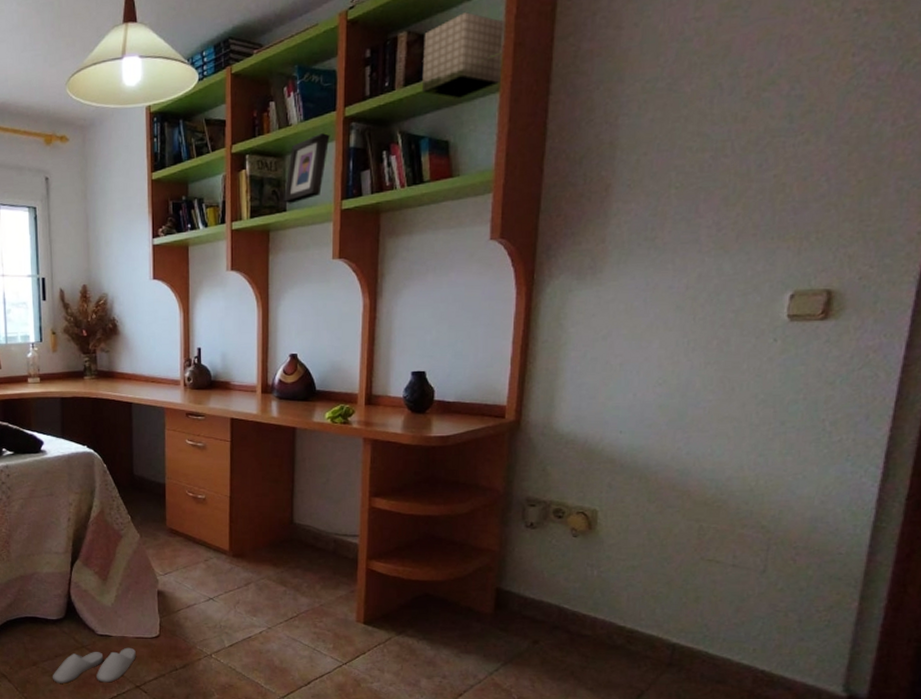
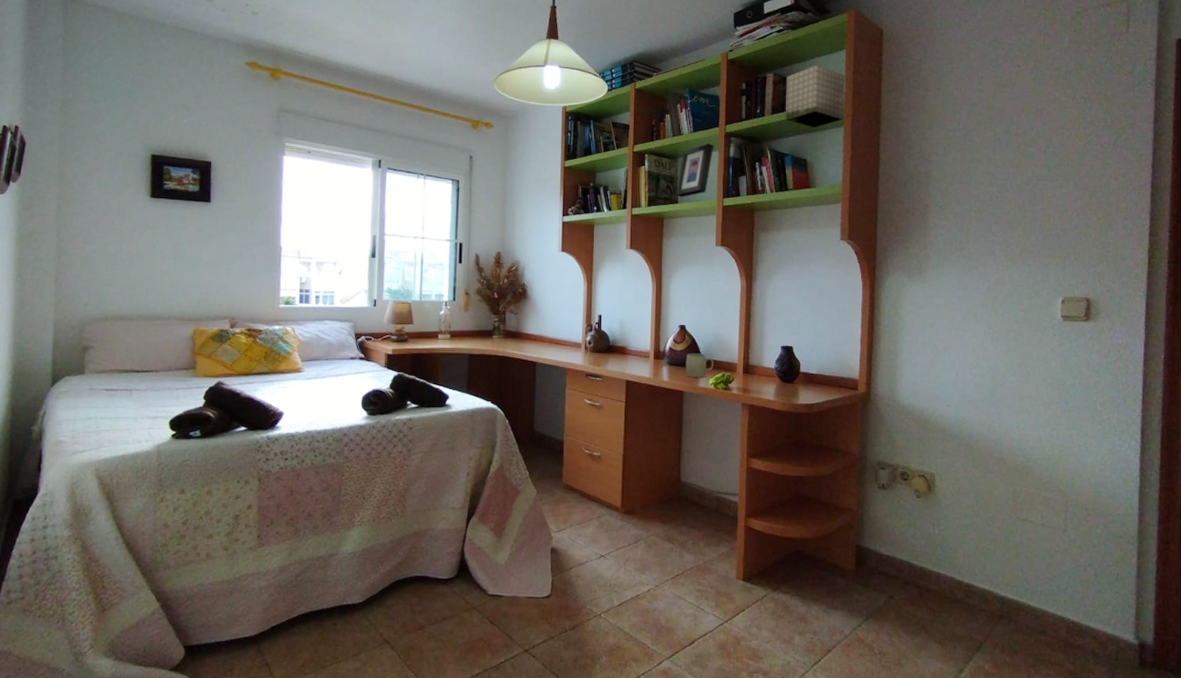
slippers: present [52,647,136,684] -> none [438,608,526,649]
mug: none [297,385,330,412] -> present [685,353,714,378]

